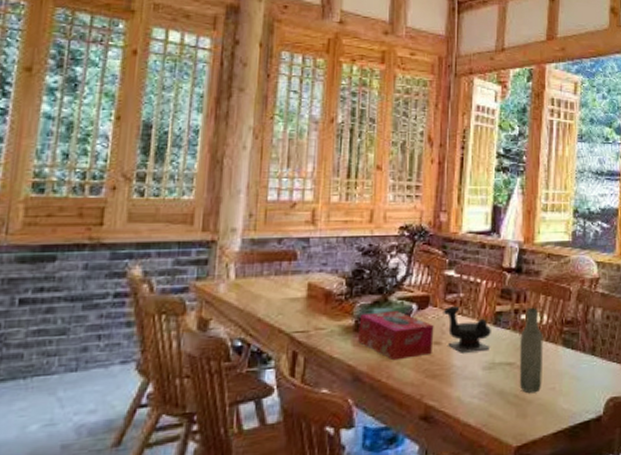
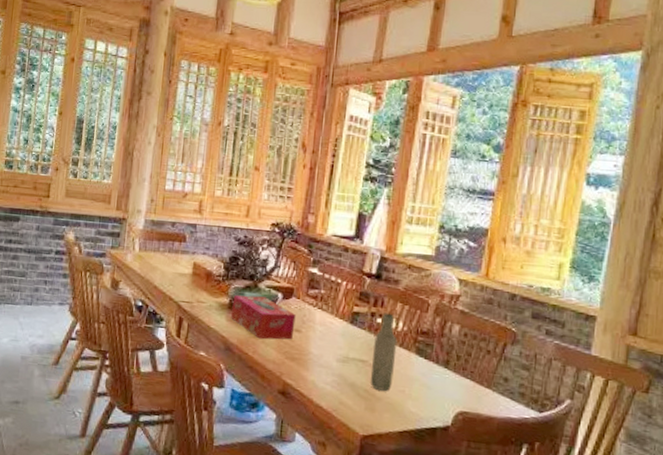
teapot: present [443,305,491,353] -> none [304,300,348,345]

